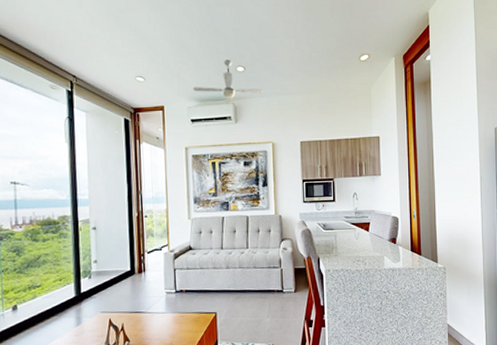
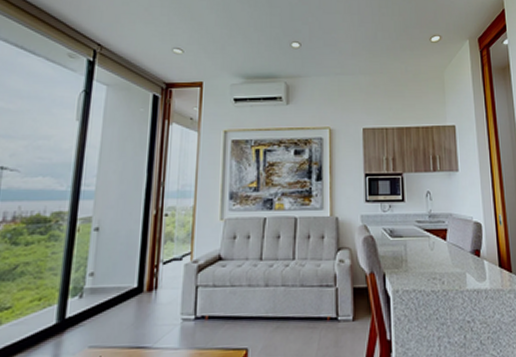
ceiling fan: present [193,59,264,104] -> none [239,34,322,83]

